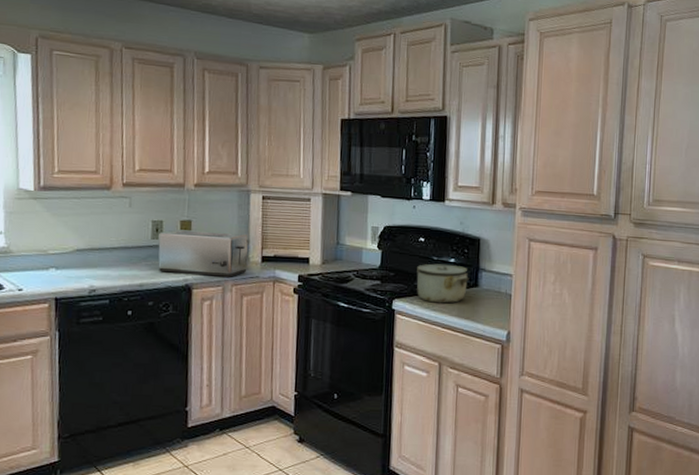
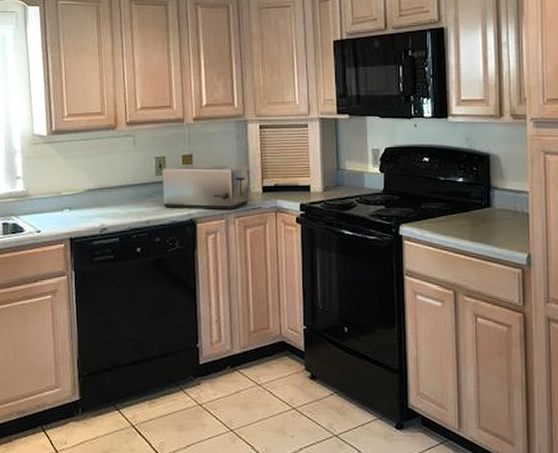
cooking pot: present [416,263,469,304] -> none [423,184,480,227]

